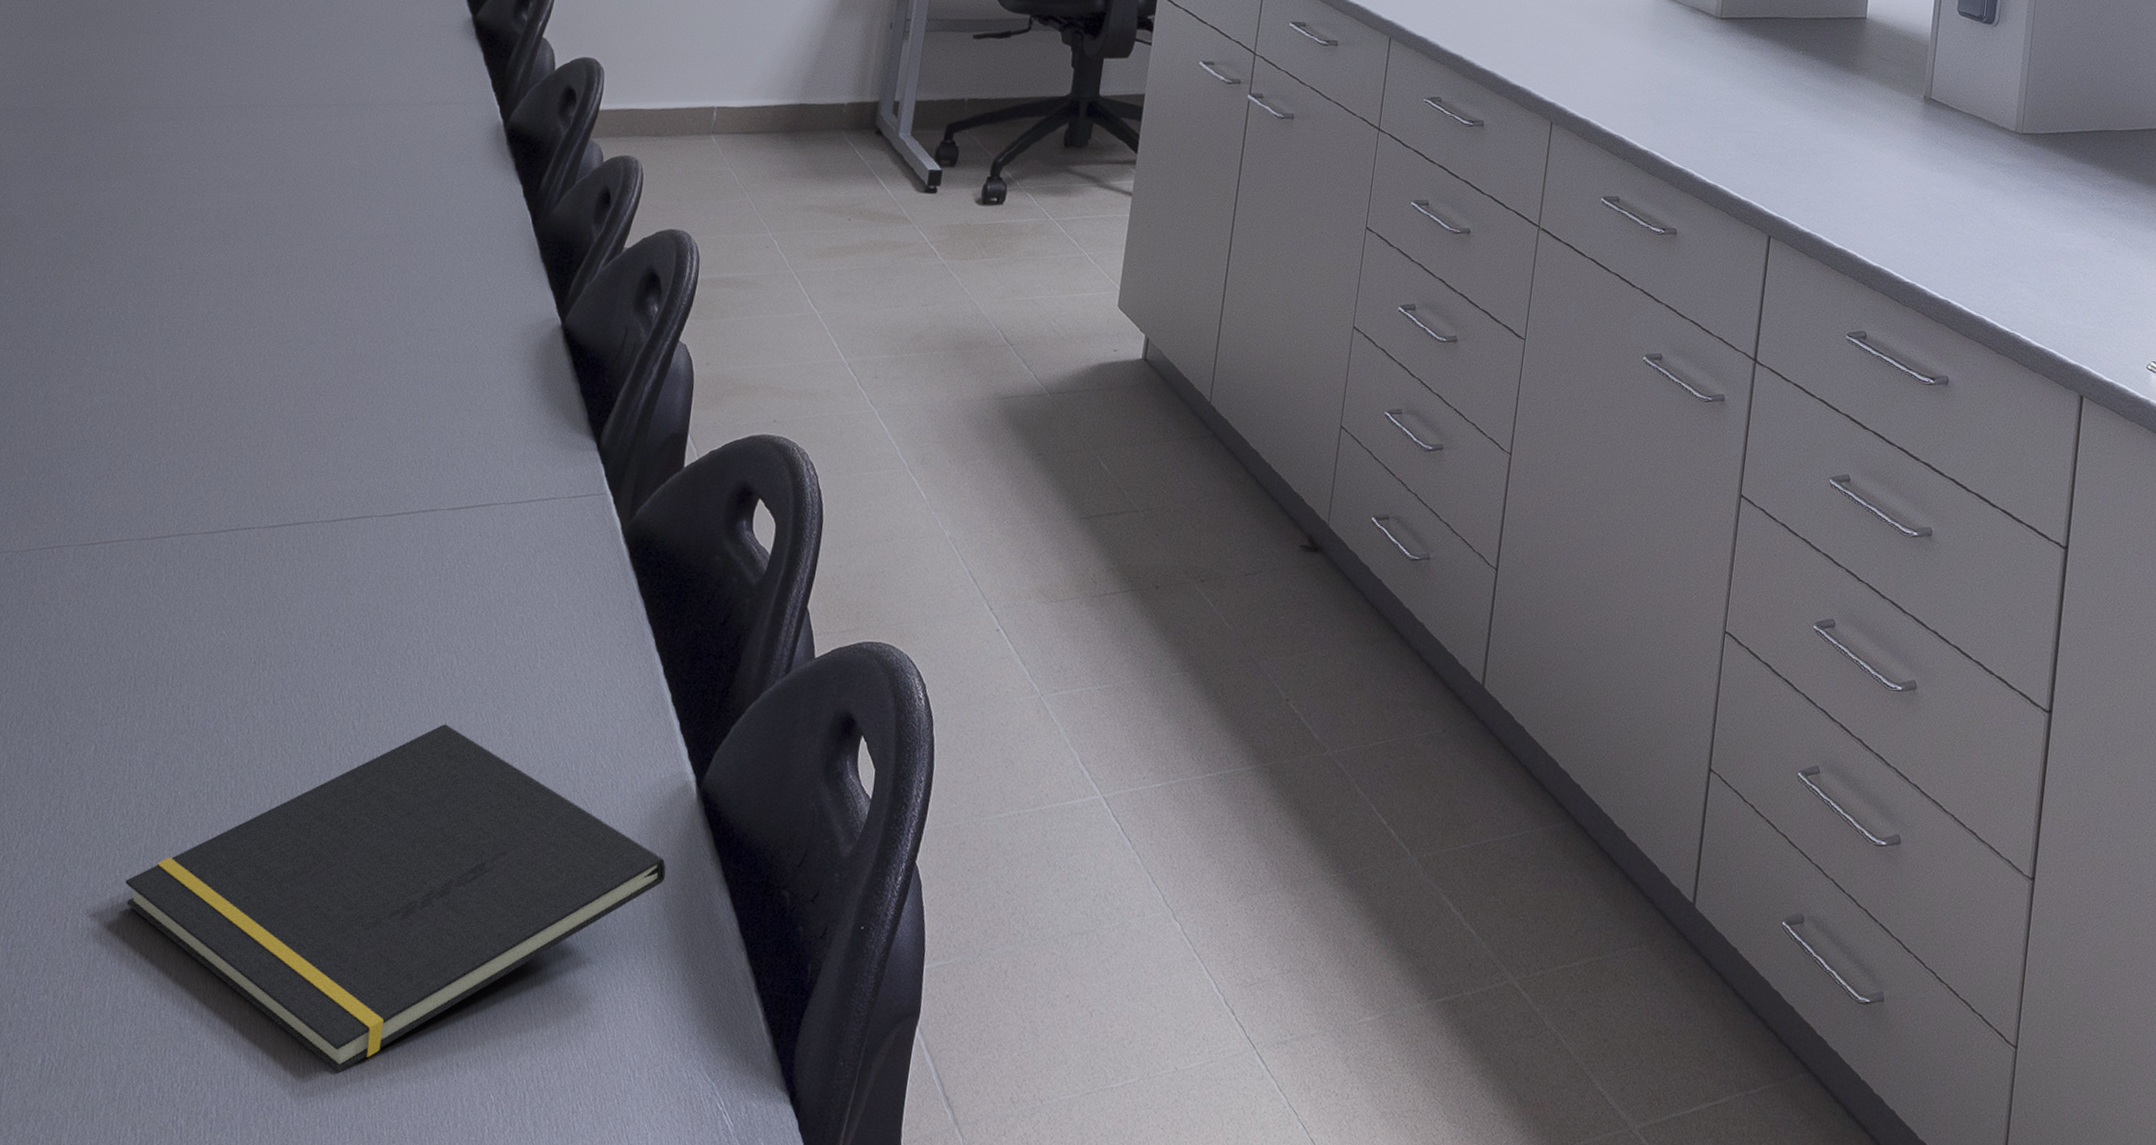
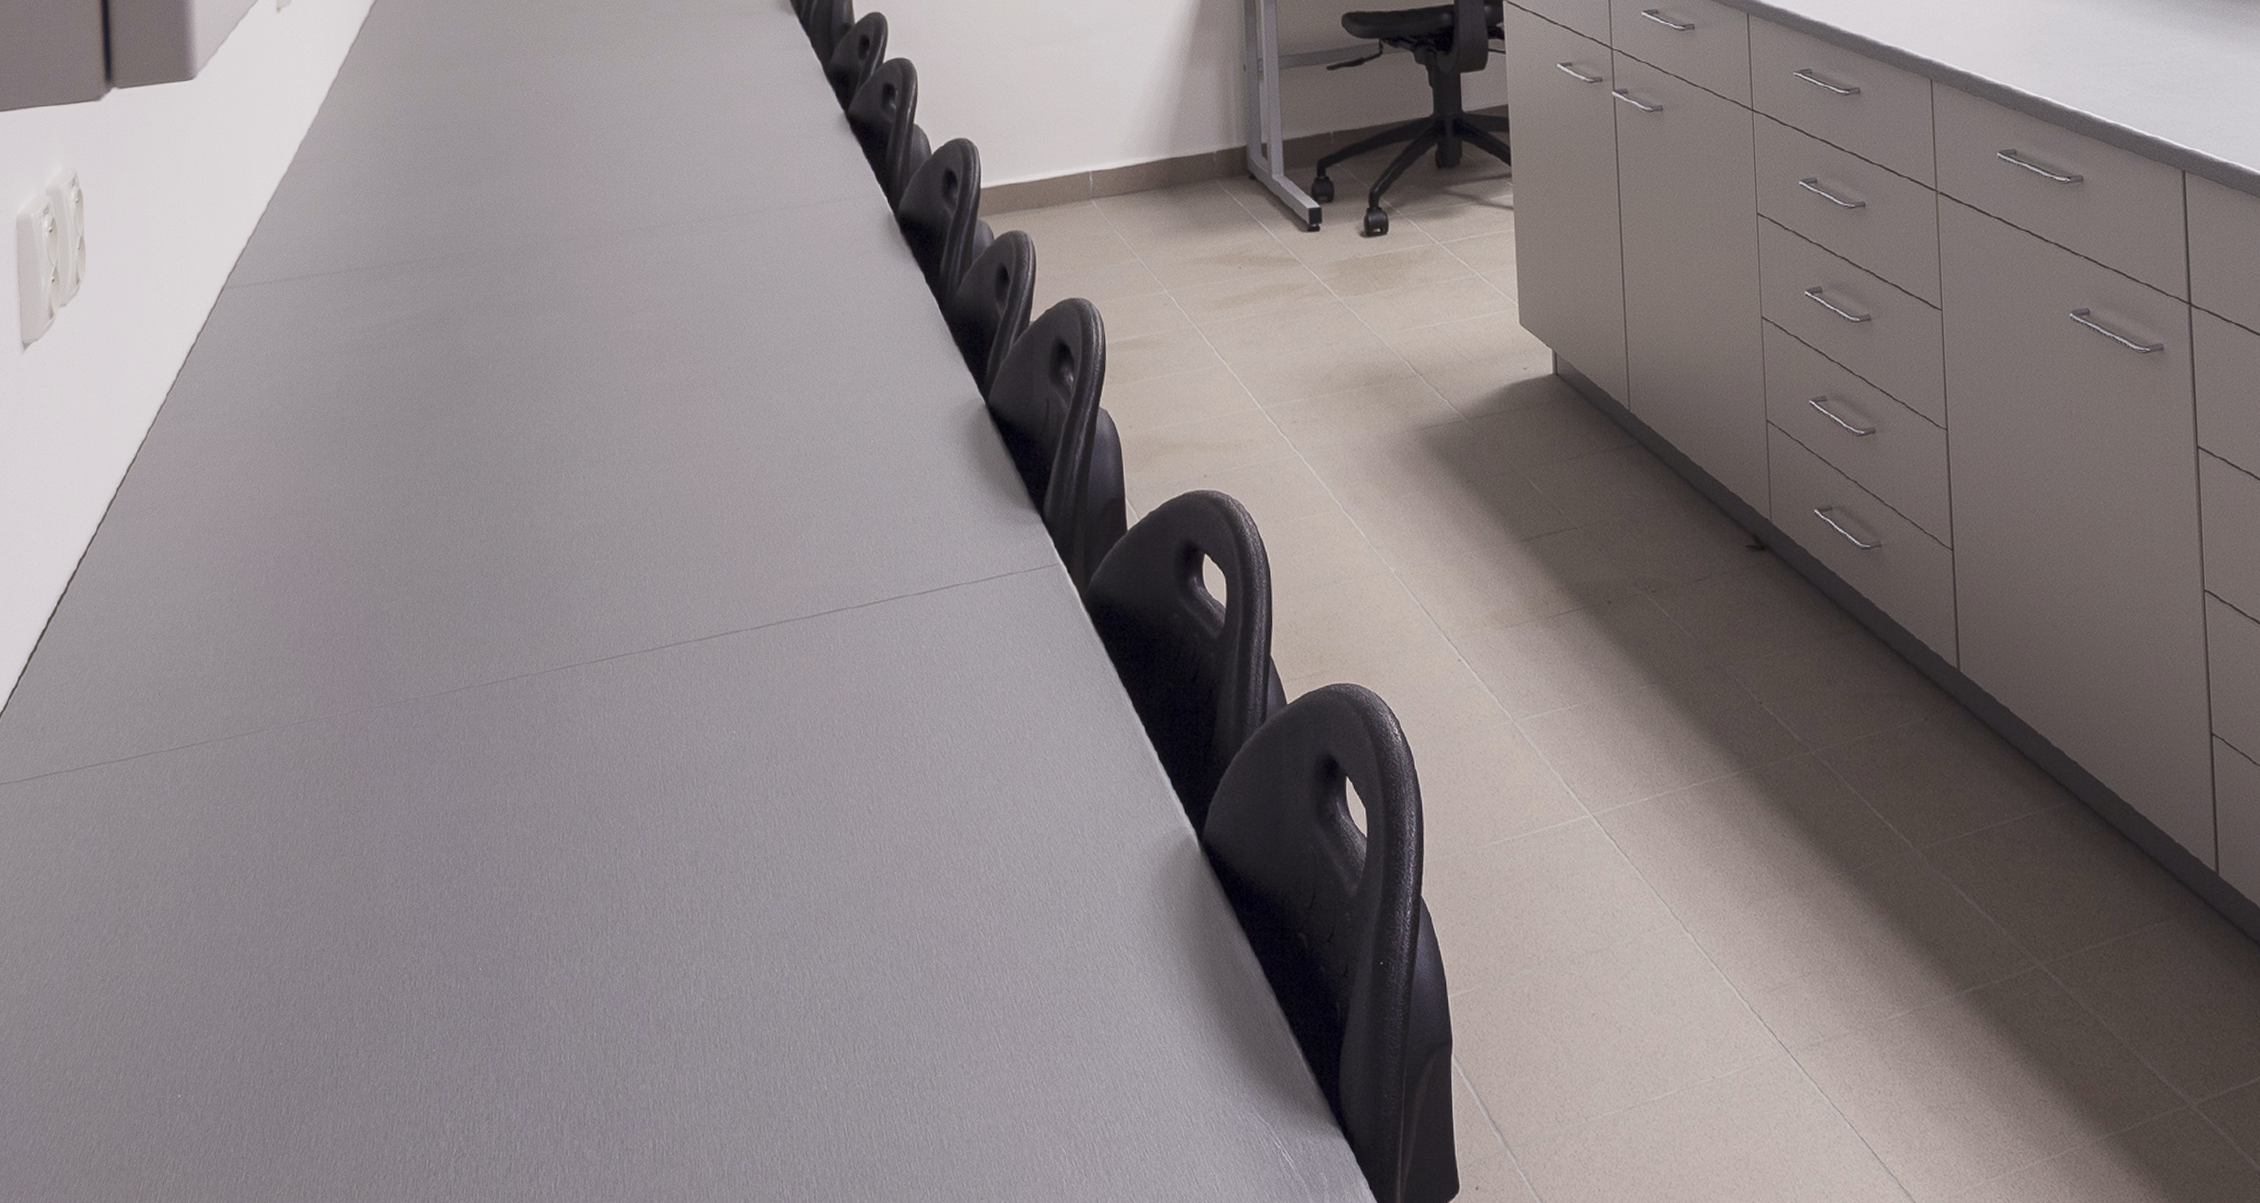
notepad: present [125,724,666,1073] -> none [693,801,1186,1137]

